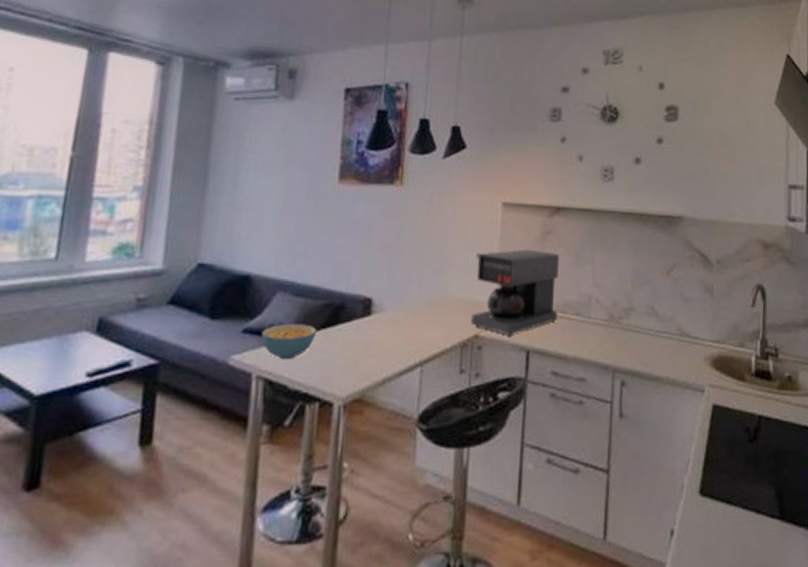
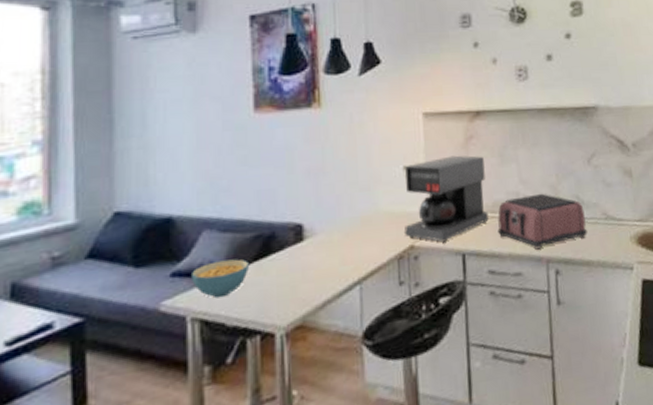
toaster: none [565,299,659,357] -> present [497,193,588,250]

